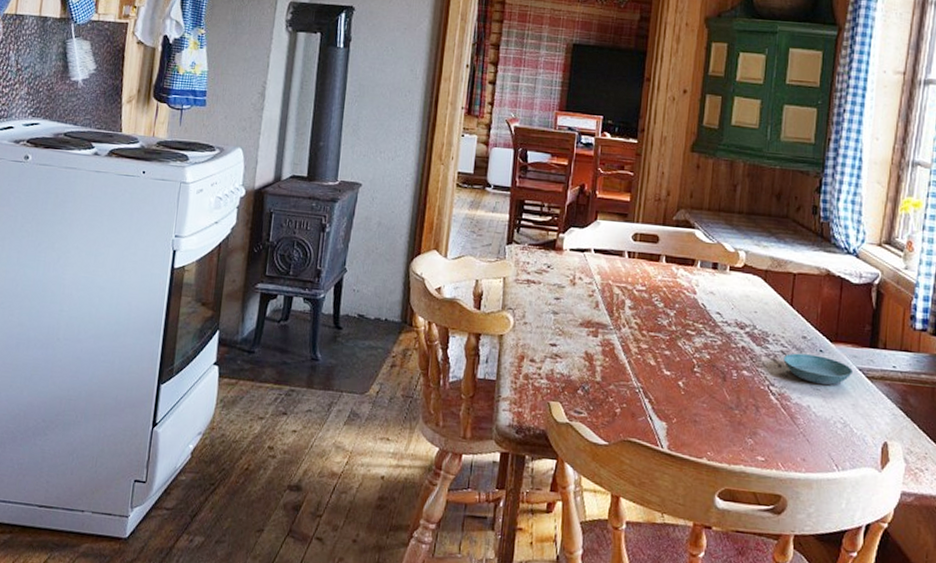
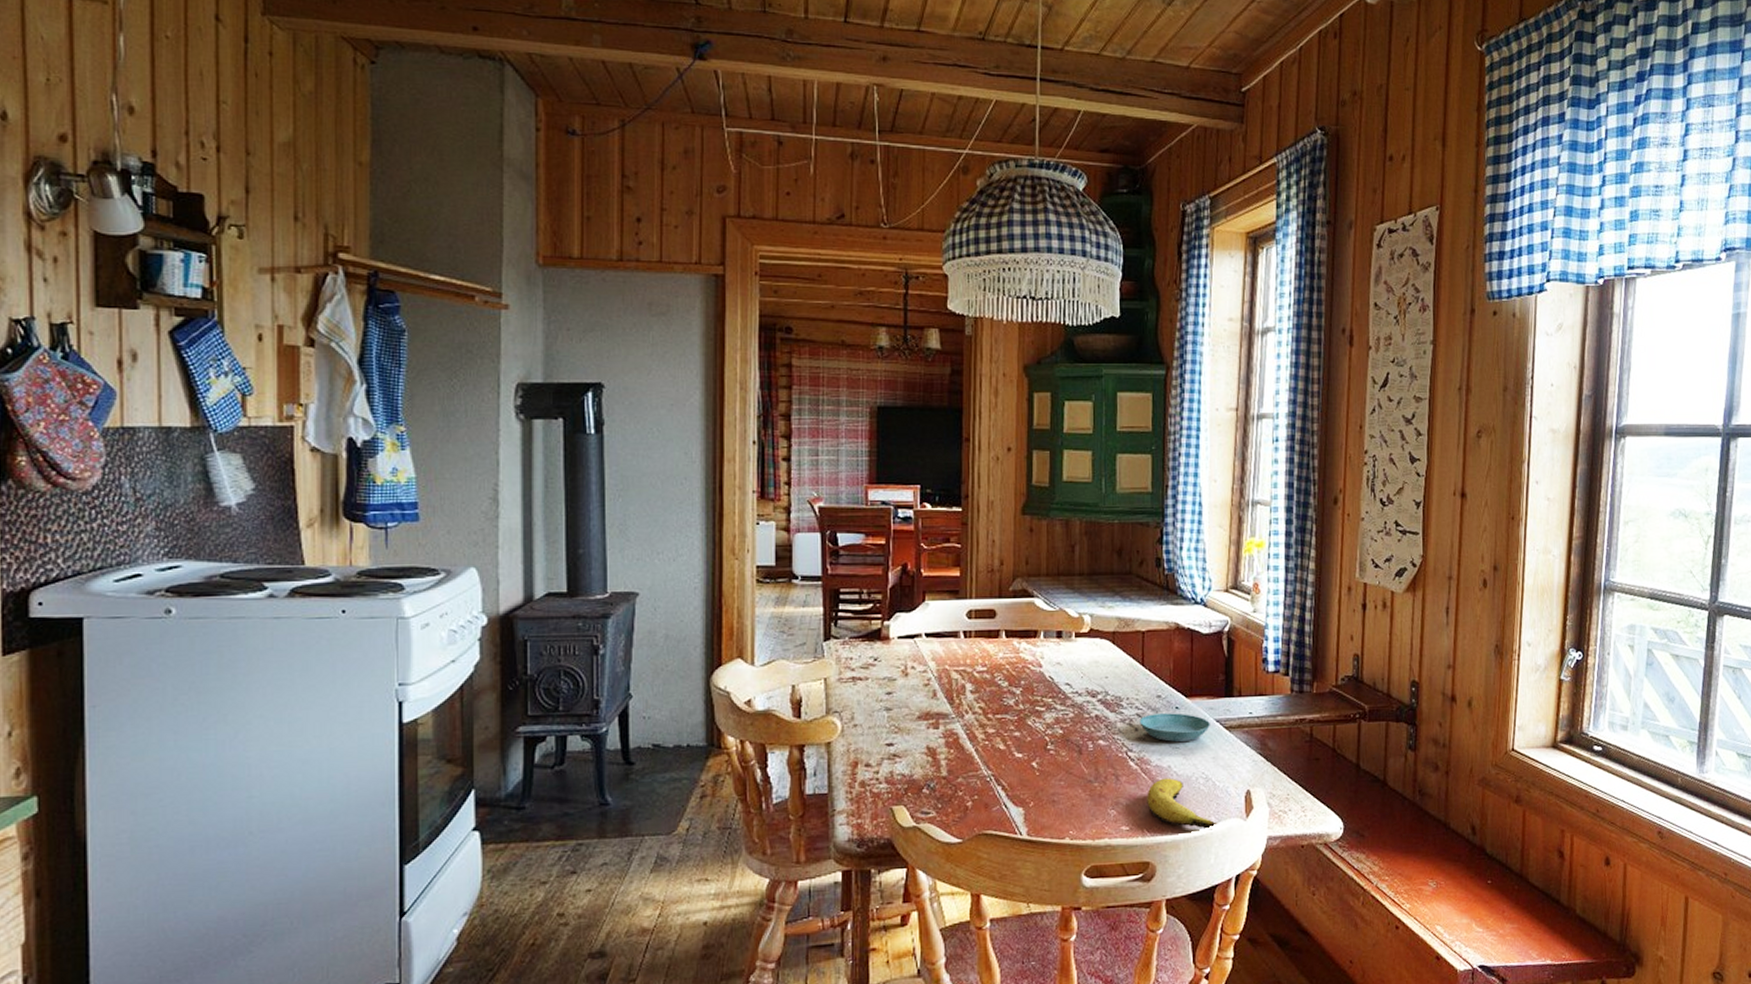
banana: none [784,416,852,476] -> present [1147,778,1218,830]

